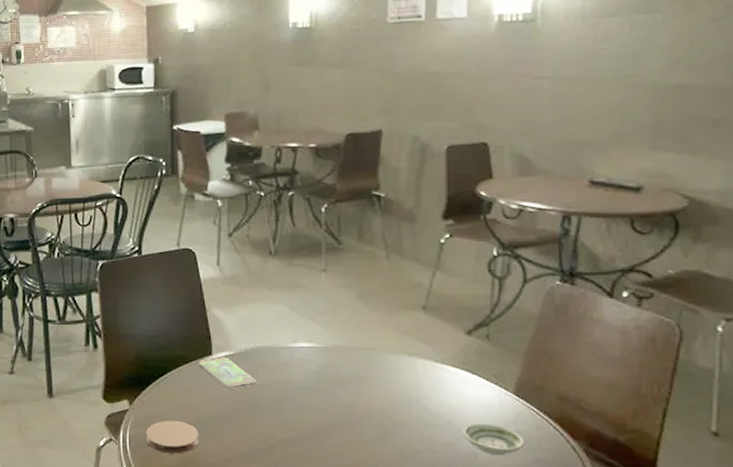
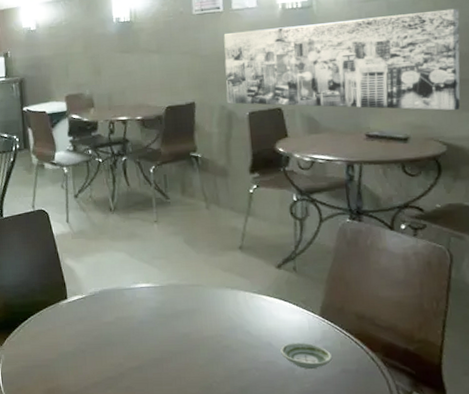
coaster: present [145,420,199,454] -> none [15,357,61,386]
smartphone: present [199,357,256,389] -> none [57,300,106,327]
wall art: none [421,31,720,158] -> present [223,8,461,111]

